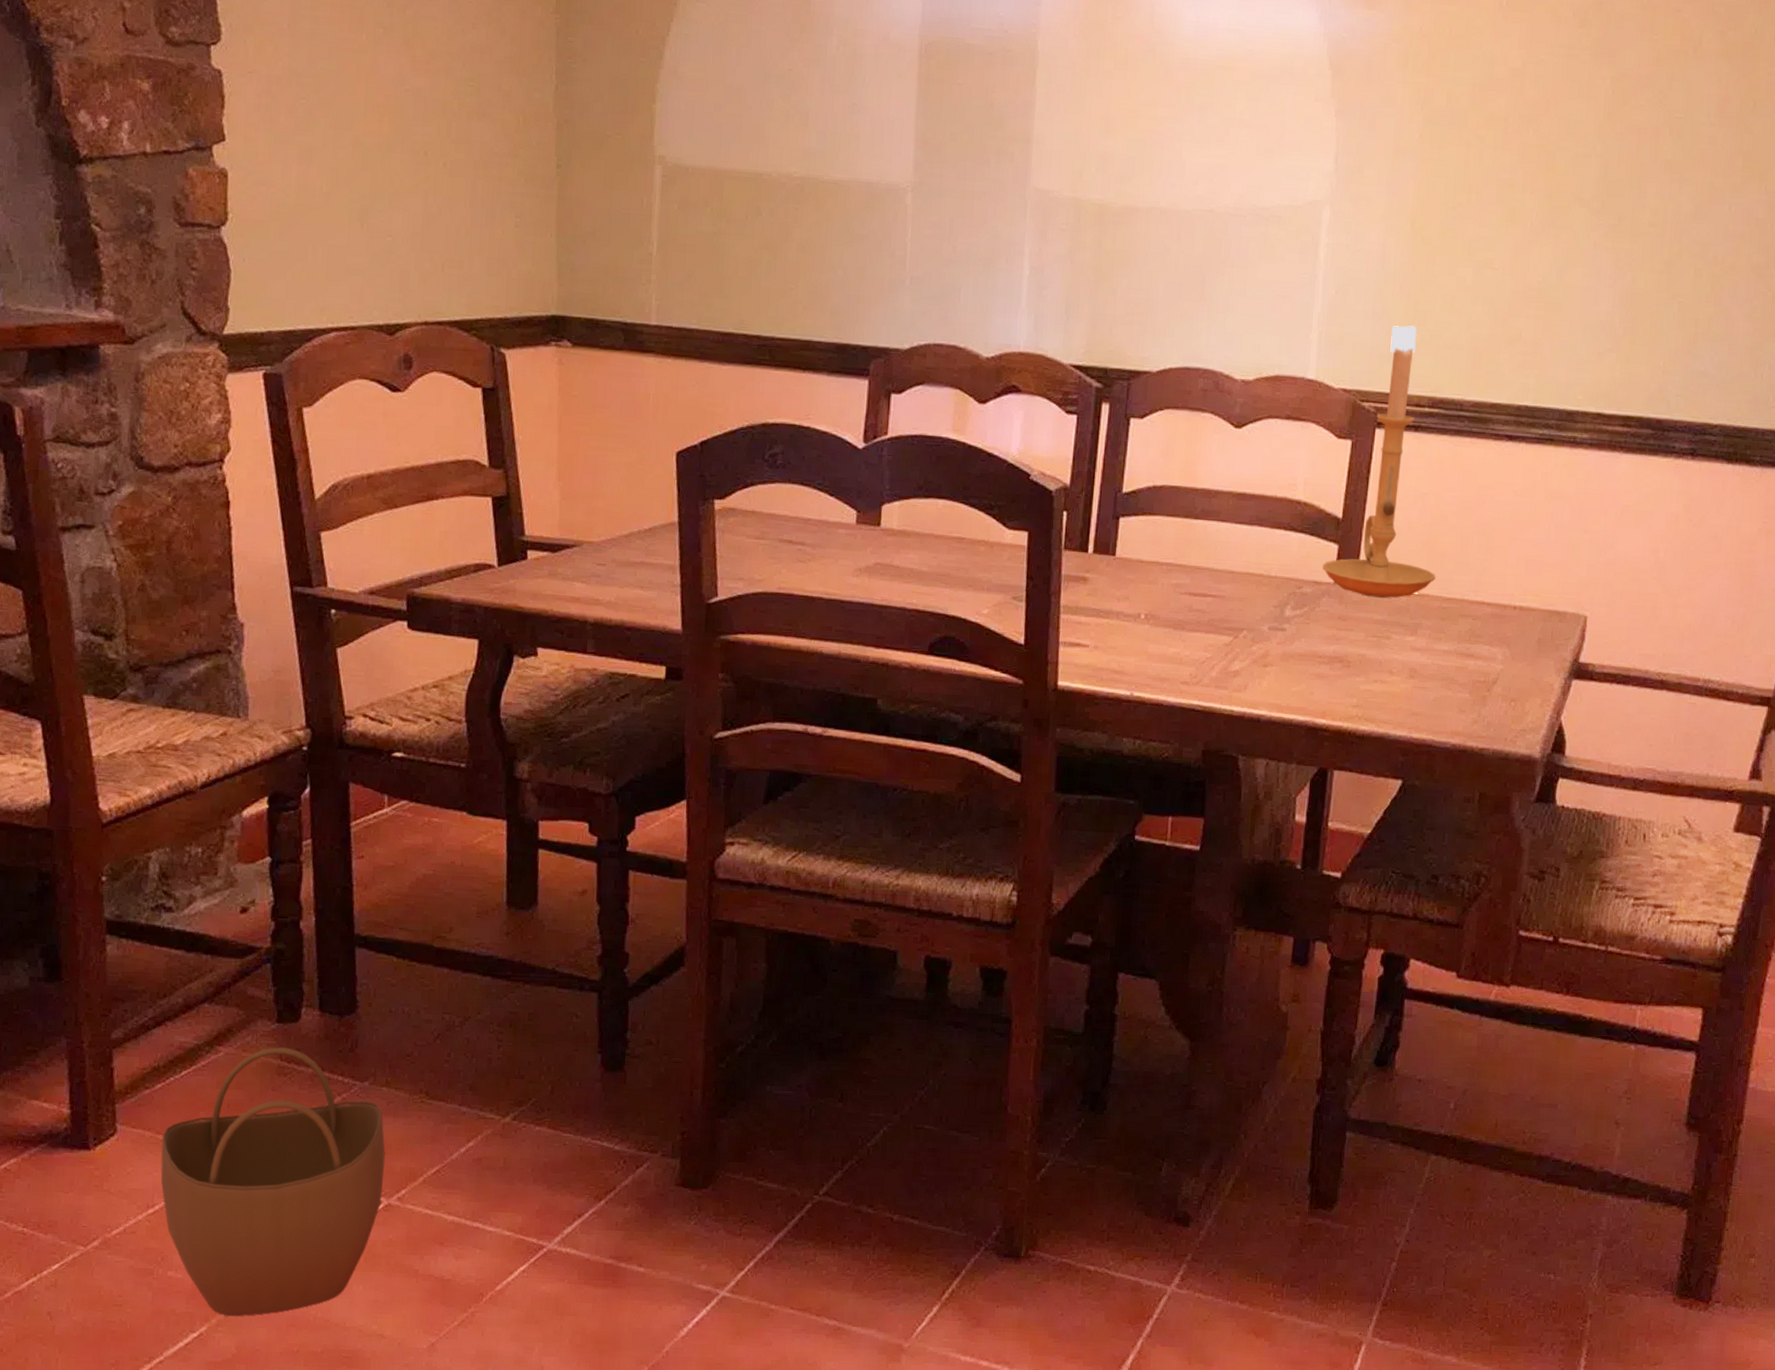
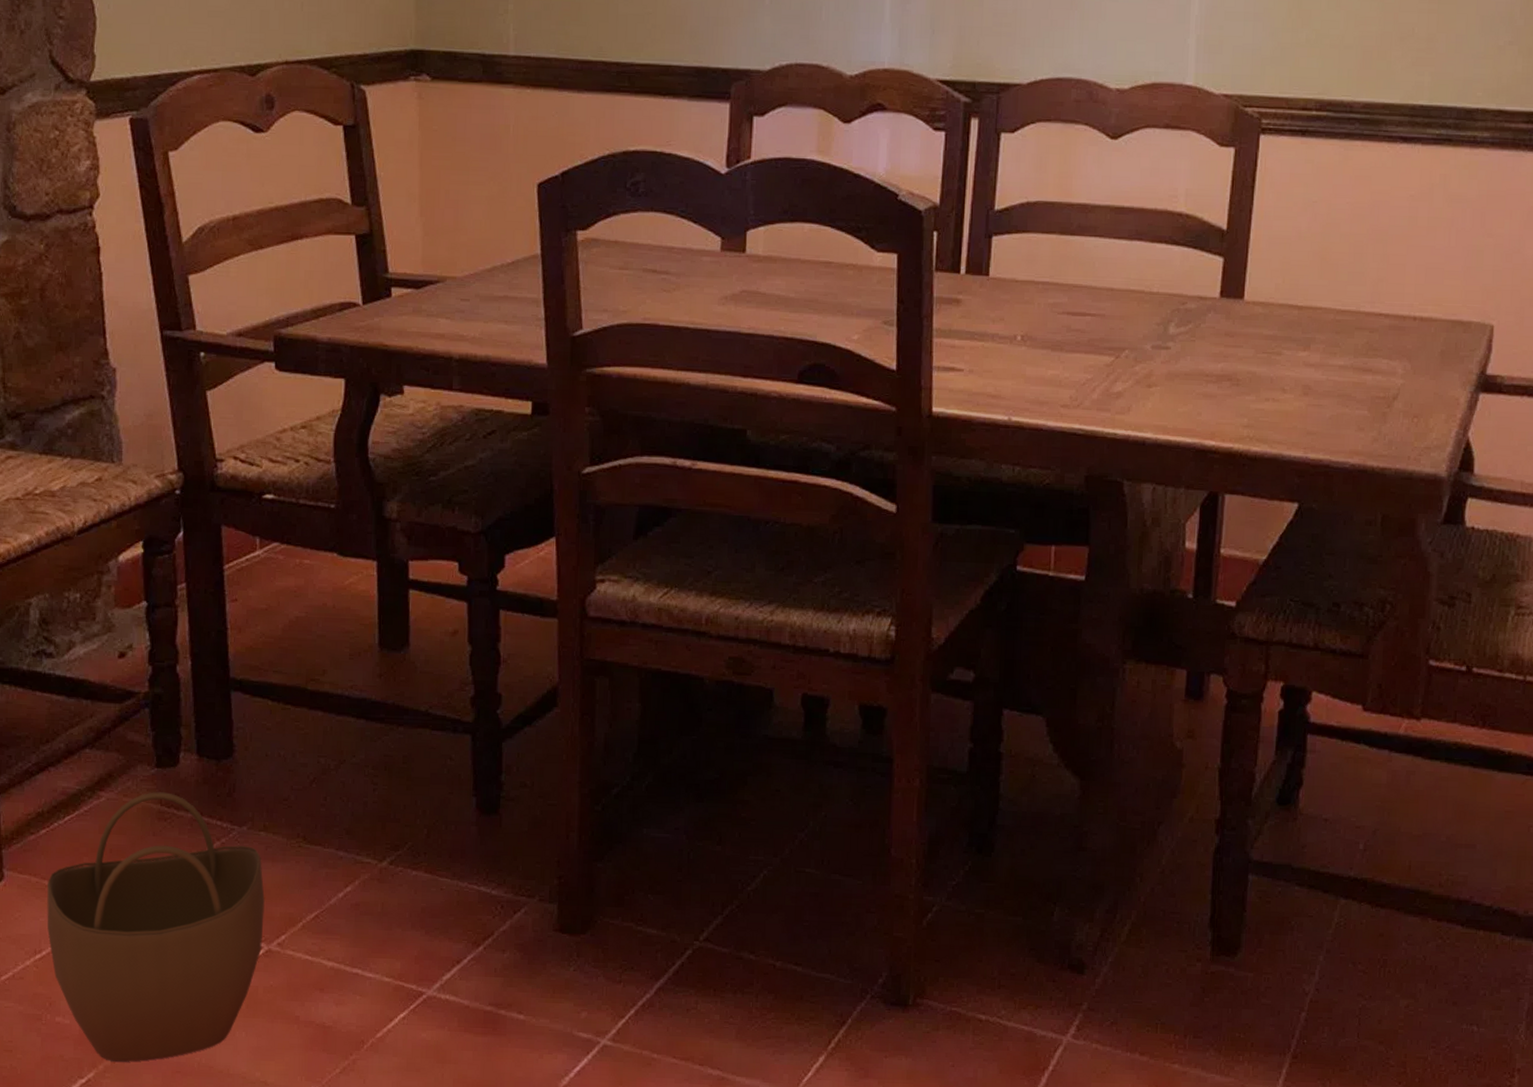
candle holder: present [1322,325,1436,598] -> none [1206,25,1329,312]

